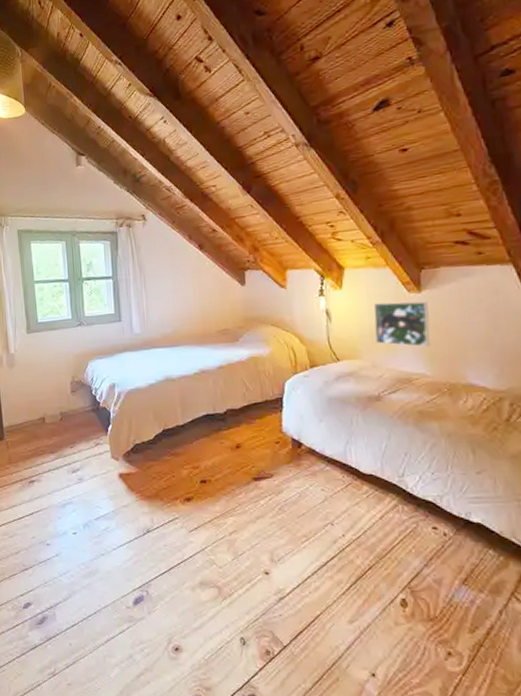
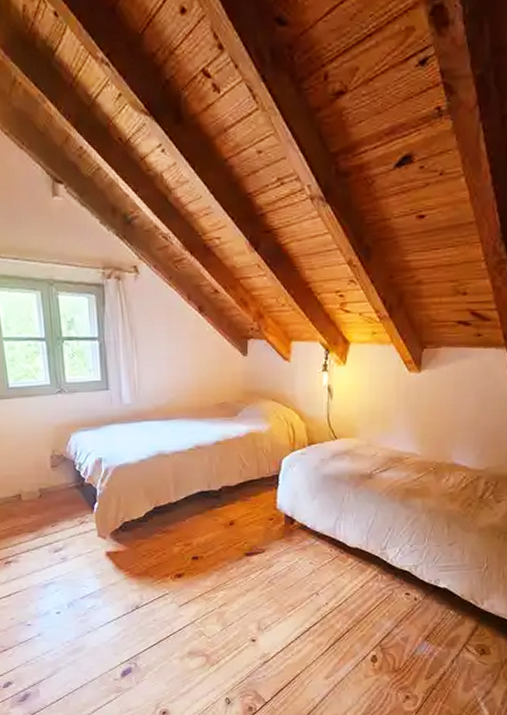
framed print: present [373,301,430,348] -> none [374,381,426,428]

